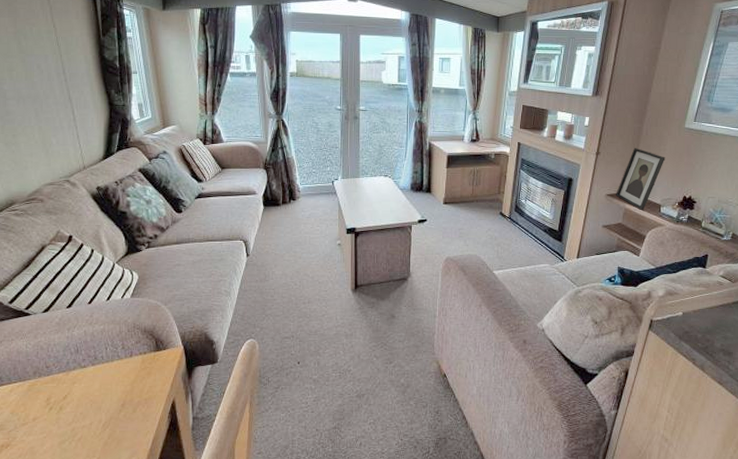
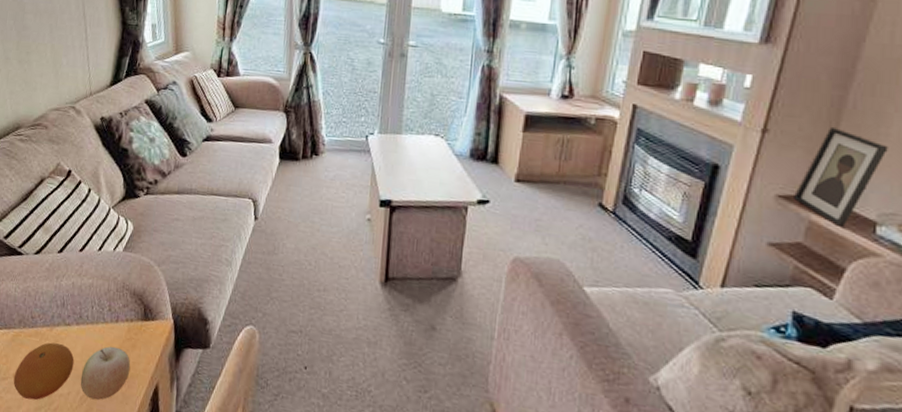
fruit: none [34,385,93,436] -> present [13,342,74,400]
fruit: none [101,377,148,424] -> present [80,346,131,401]

